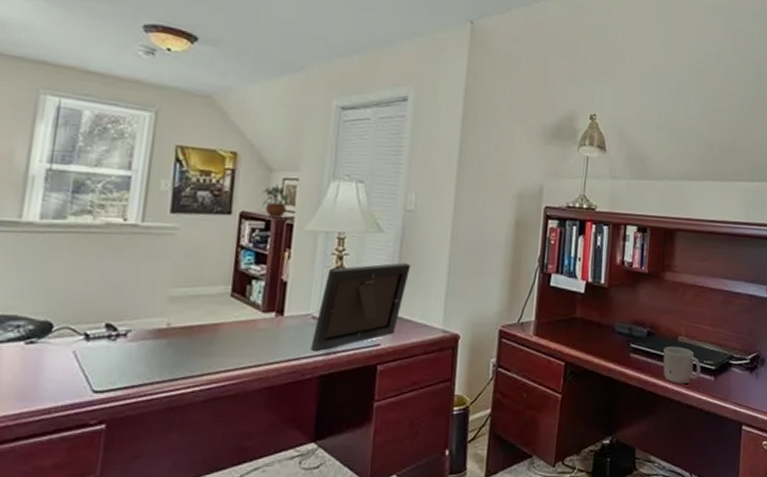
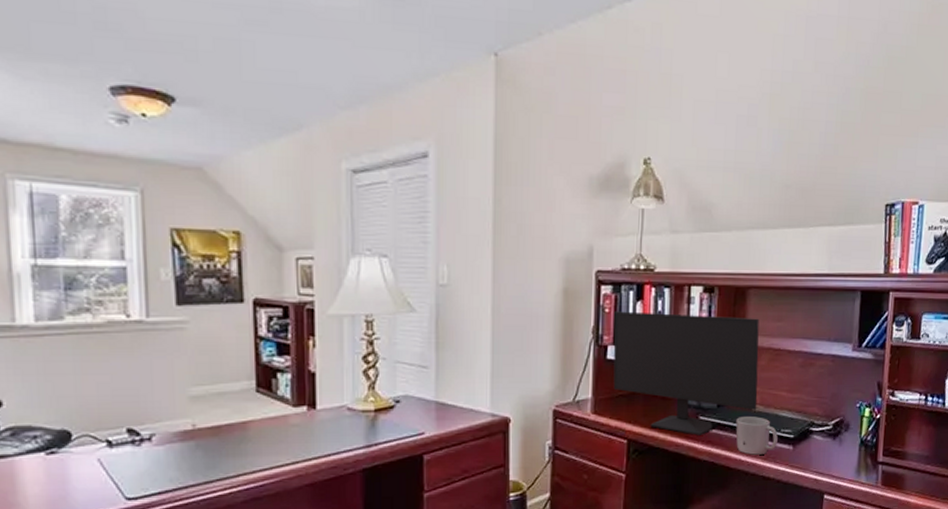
potted plant: present [261,185,289,219] -> none [273,266,307,304]
picture frame: present [311,263,410,352] -> none [350,344,449,445]
computer monitor: none [554,243,686,362] -> present [613,311,760,436]

